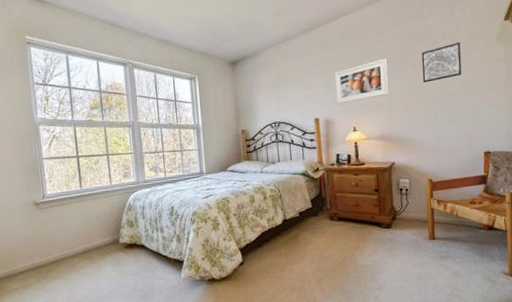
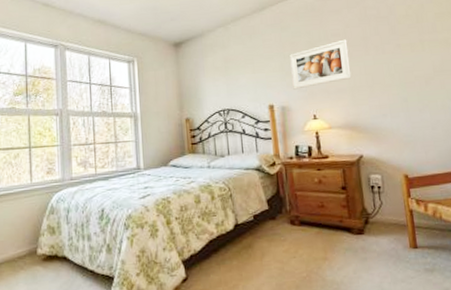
wall art: present [421,42,462,83] -> none [384,21,431,65]

